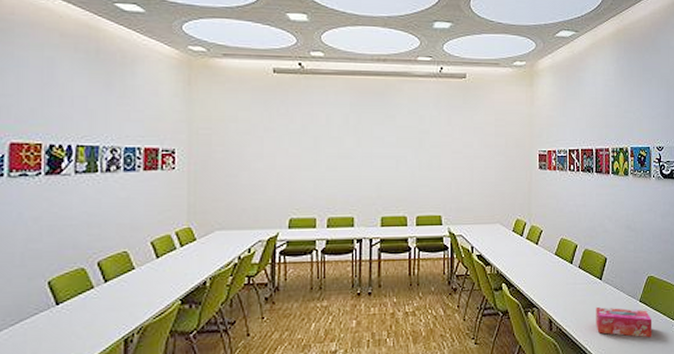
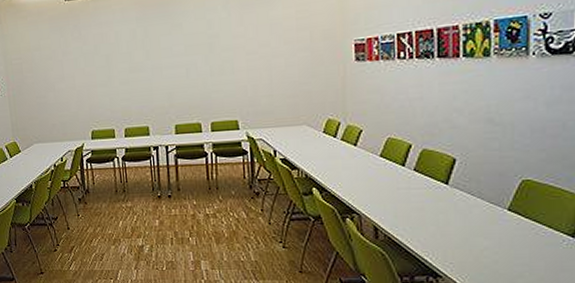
tissue box: present [596,306,653,338] -> none [440,214,529,253]

